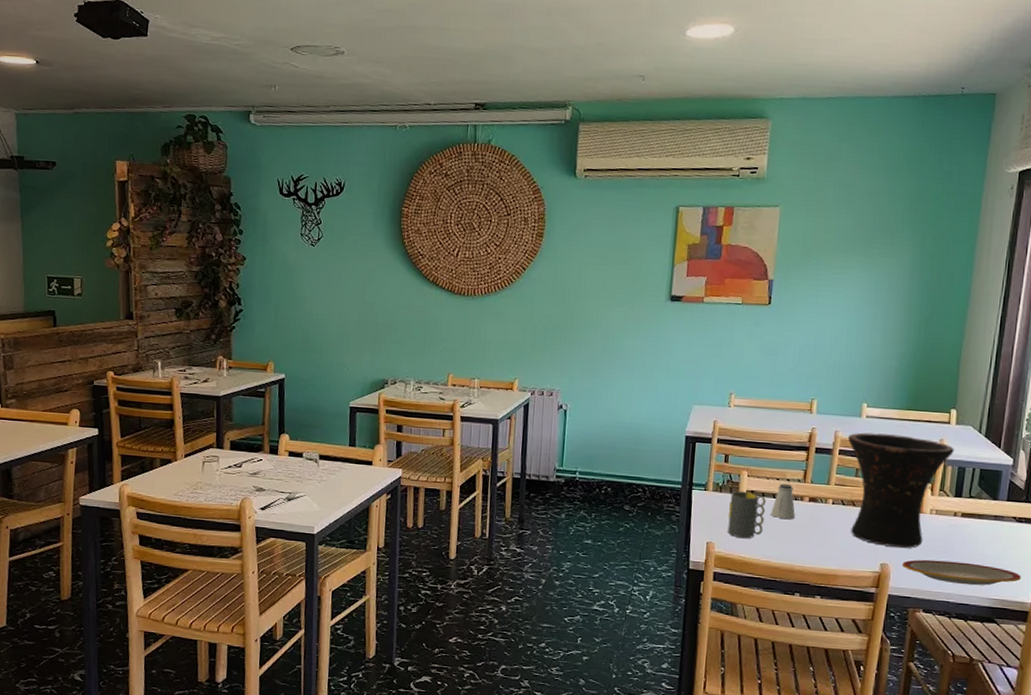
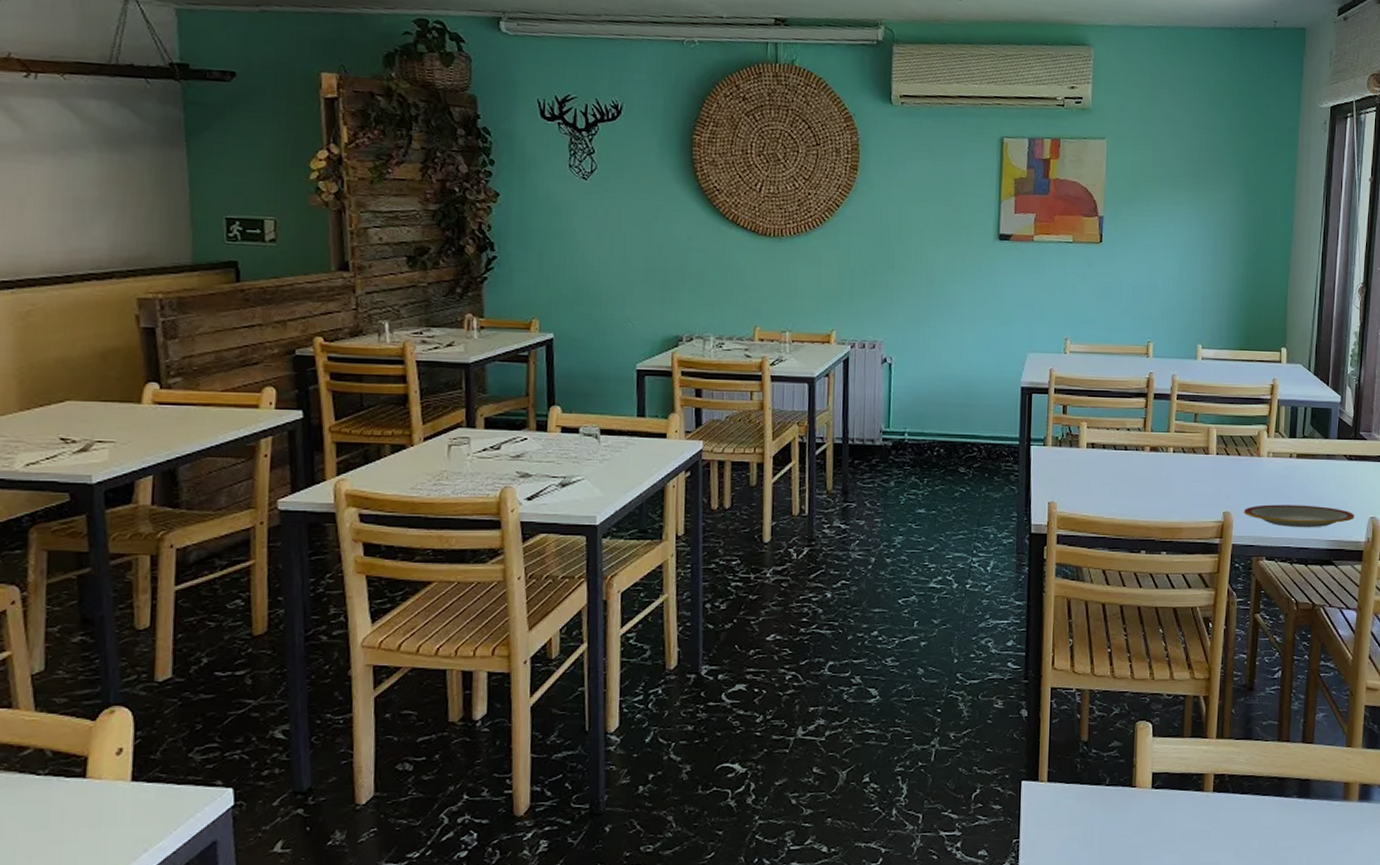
mug: present [728,491,766,539] -> none [1069,444,1107,496]
saltshaker: present [771,484,795,520] -> none [1113,434,1137,472]
vase: present [847,432,954,548] -> none [1185,375,1286,494]

